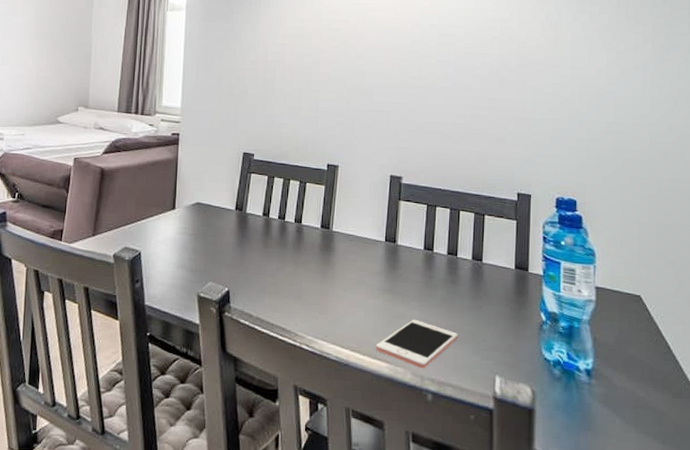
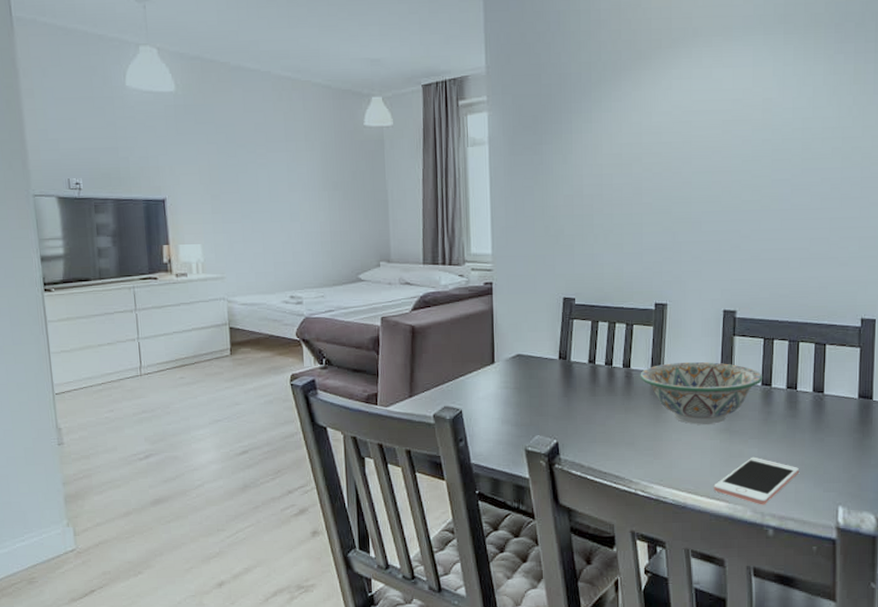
decorative bowl: none [310,221,426,284] -> present [640,361,763,425]

